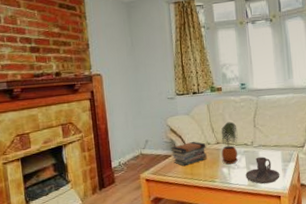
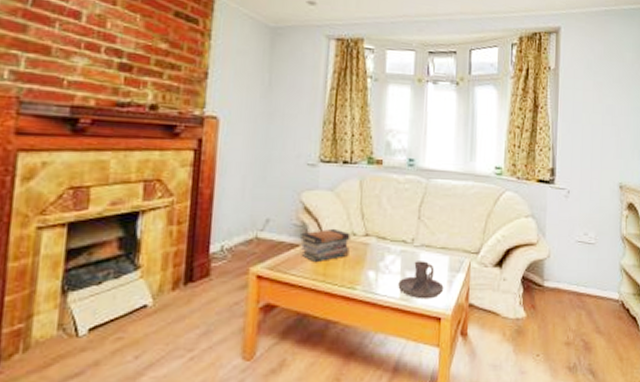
potted plant: present [221,121,239,165] -> none [369,208,396,267]

